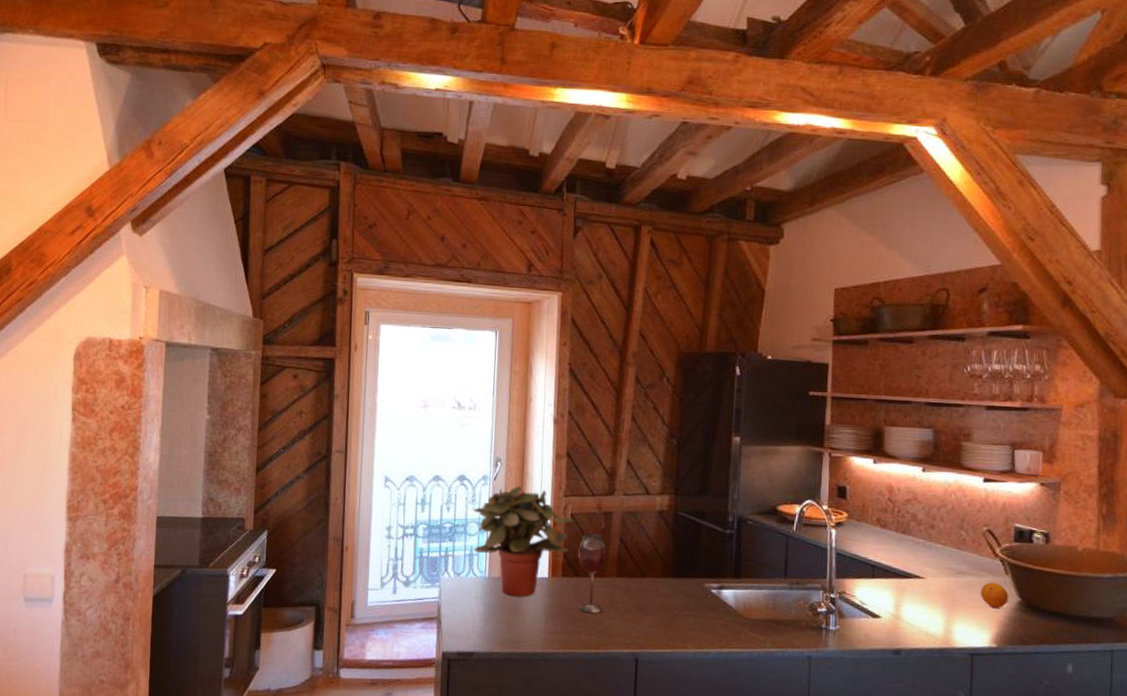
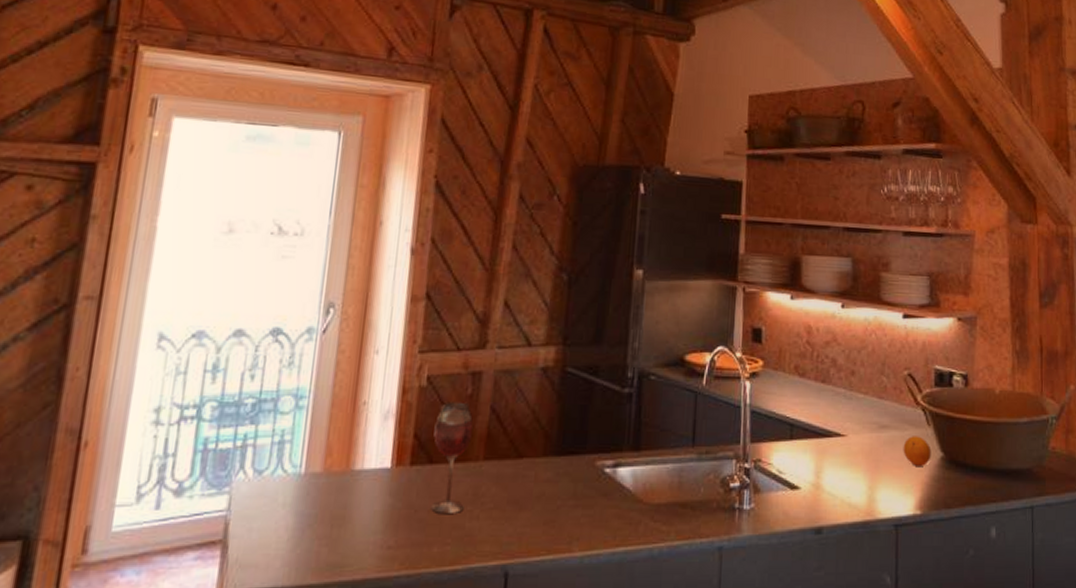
potted plant: present [472,486,574,597] -> none [286,340,431,499]
mug: present [1014,449,1044,476] -> none [932,280,959,310]

